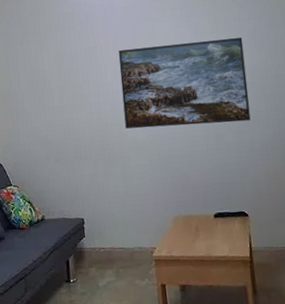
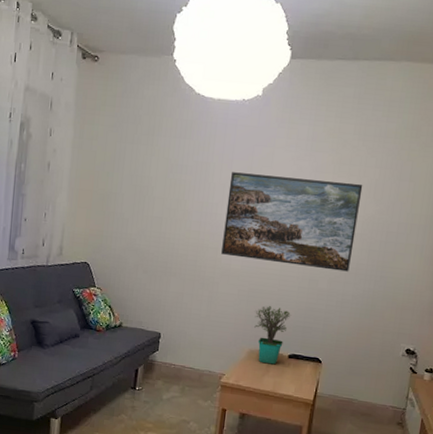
potted plant: none [171,168,207,229] -> present [254,305,292,365]

